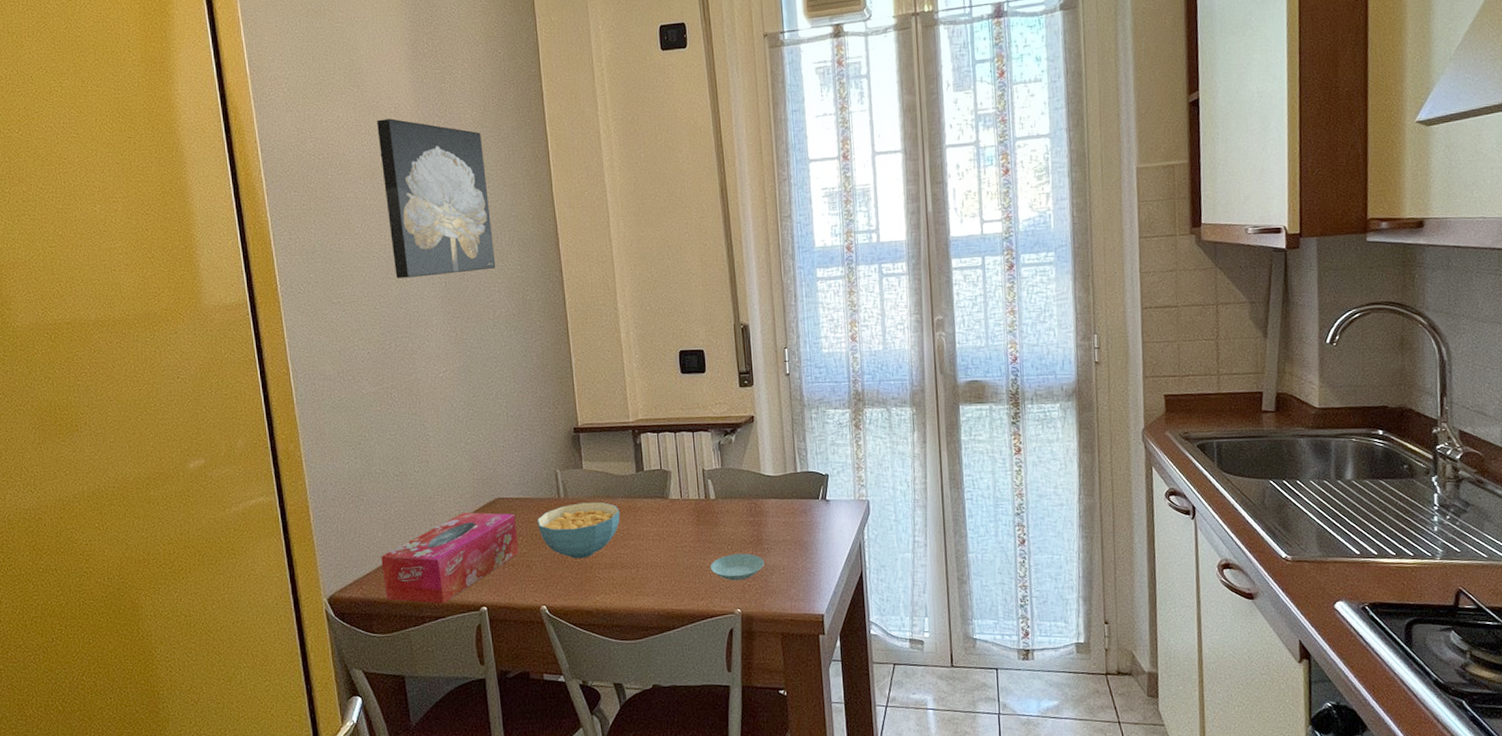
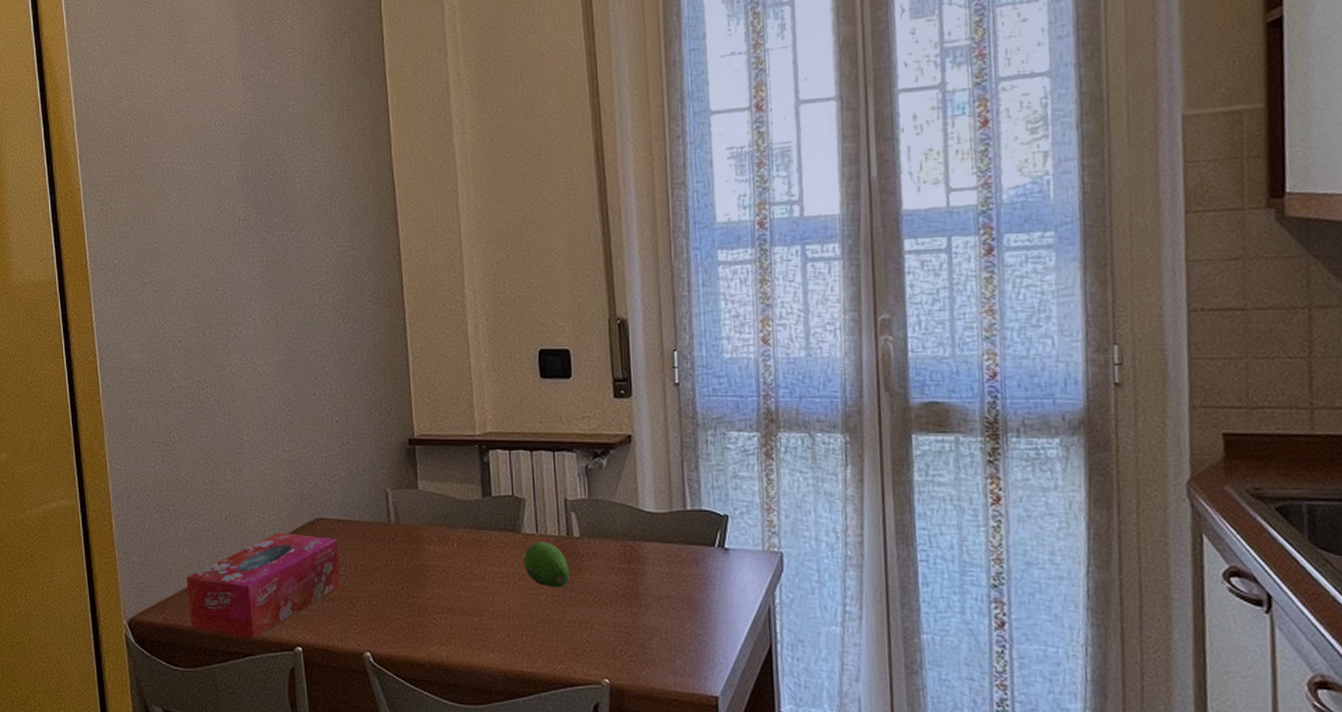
wall art: present [377,118,496,279] -> none [198,72,324,256]
cereal bowl: present [537,502,620,559] -> none [362,530,462,599]
fruit: none [671,504,709,541] -> present [524,541,571,588]
saucer: present [710,553,764,581] -> none [571,608,641,643]

